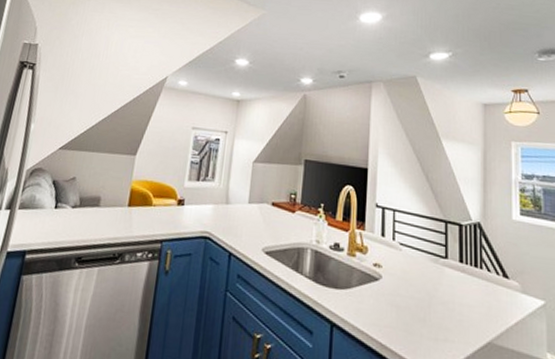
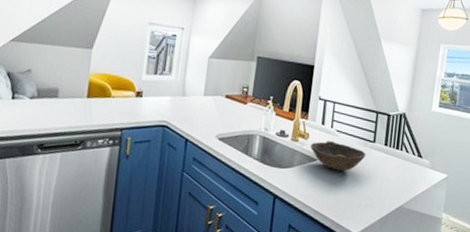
bowl: none [370,256,438,295] -> present [310,141,366,172]

